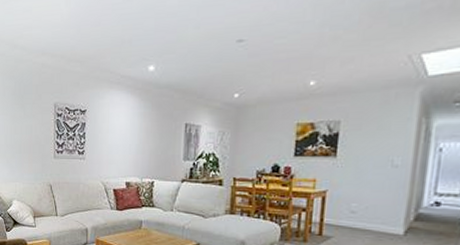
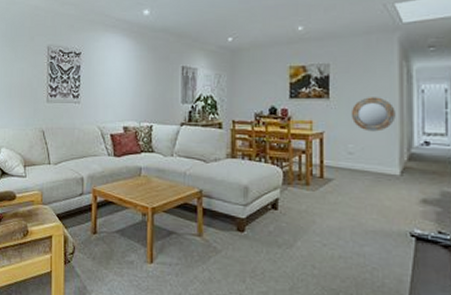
home mirror: none [357,156,407,191] -> present [351,97,396,132]

